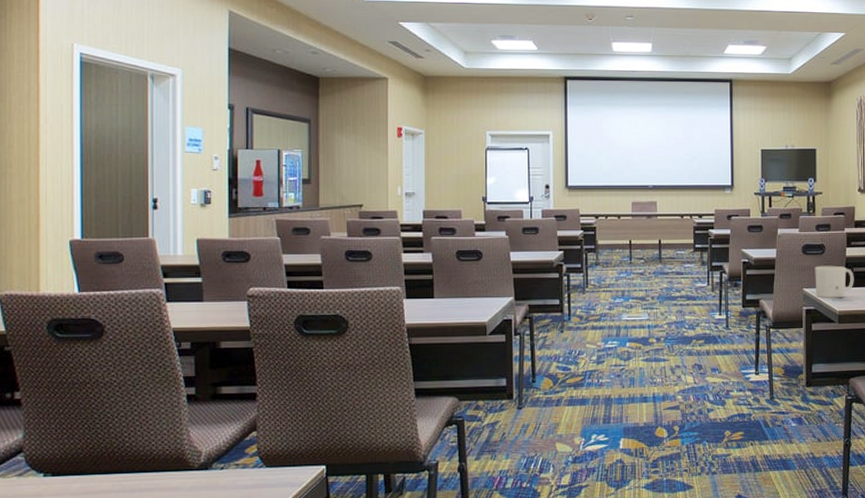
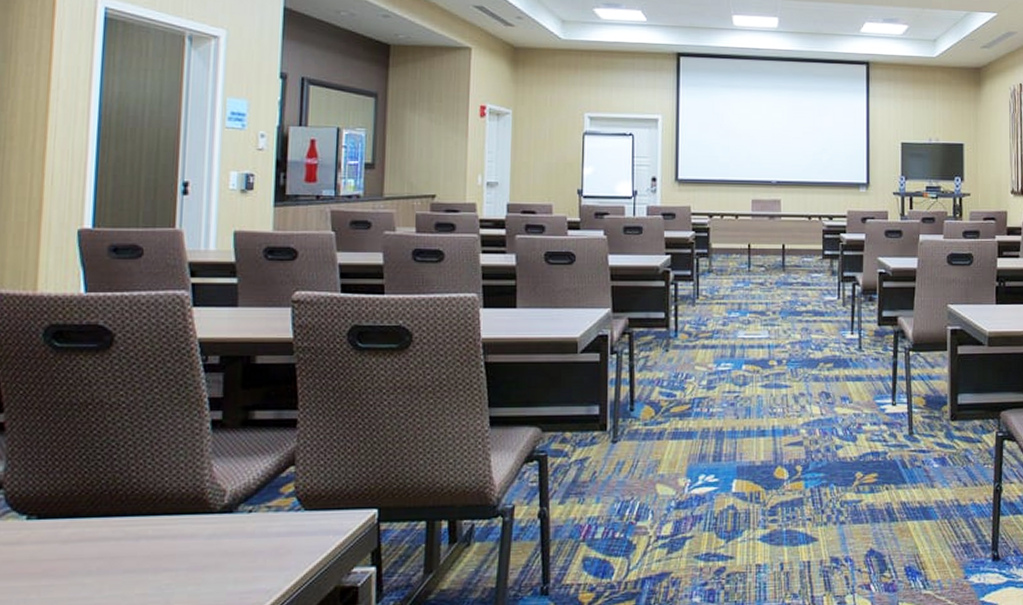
mug: present [815,265,854,298] -> none [961,278,1006,316]

